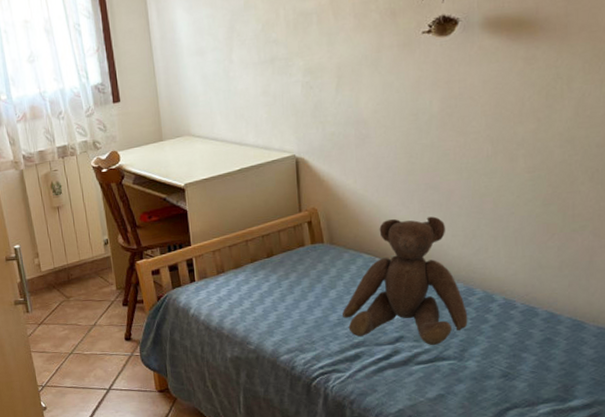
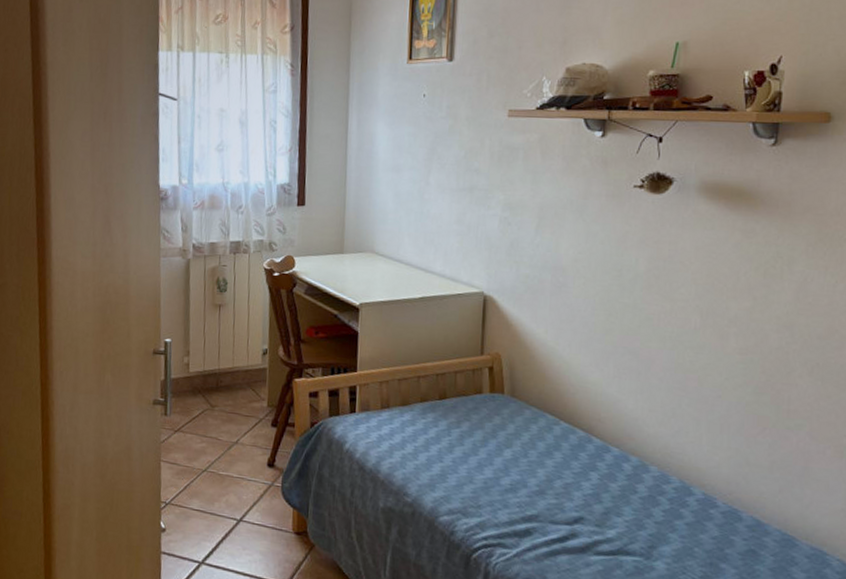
teddy bear: present [342,216,468,346] -> none [516,380,660,536]

